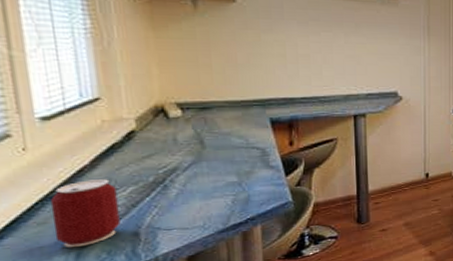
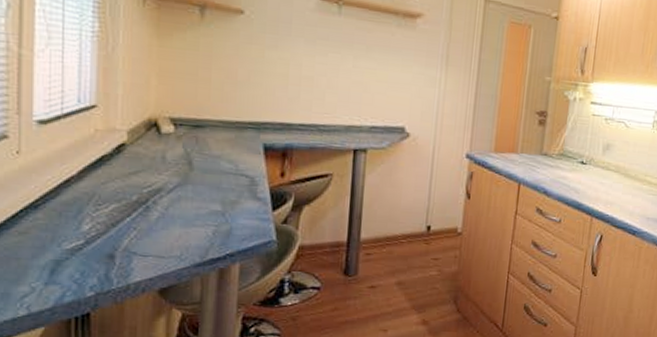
can: present [51,179,121,248] -> none [33,191,99,264]

